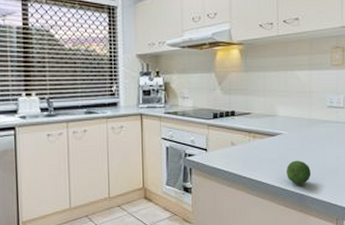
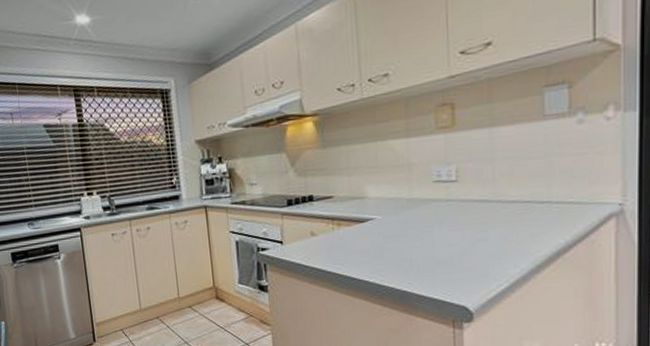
fruit: present [286,160,312,184] -> none [382,250,416,279]

